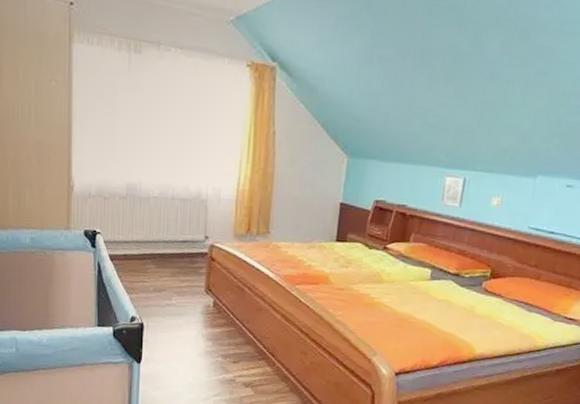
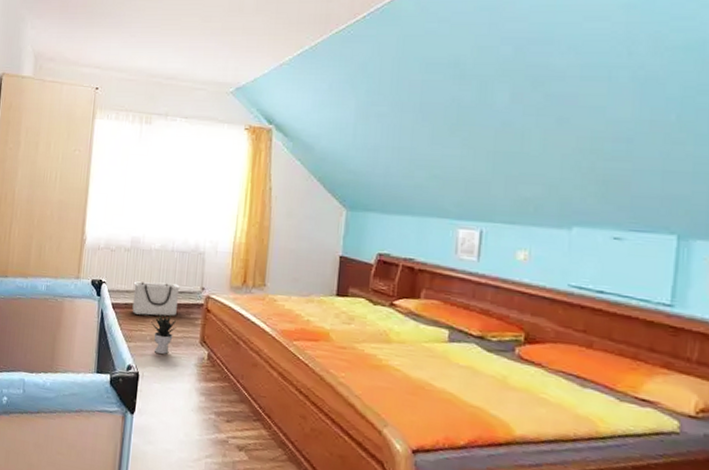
storage bin: none [131,231,183,266] -> present [132,281,180,316]
potted plant: none [153,262,181,304] -> present [151,311,176,354]

